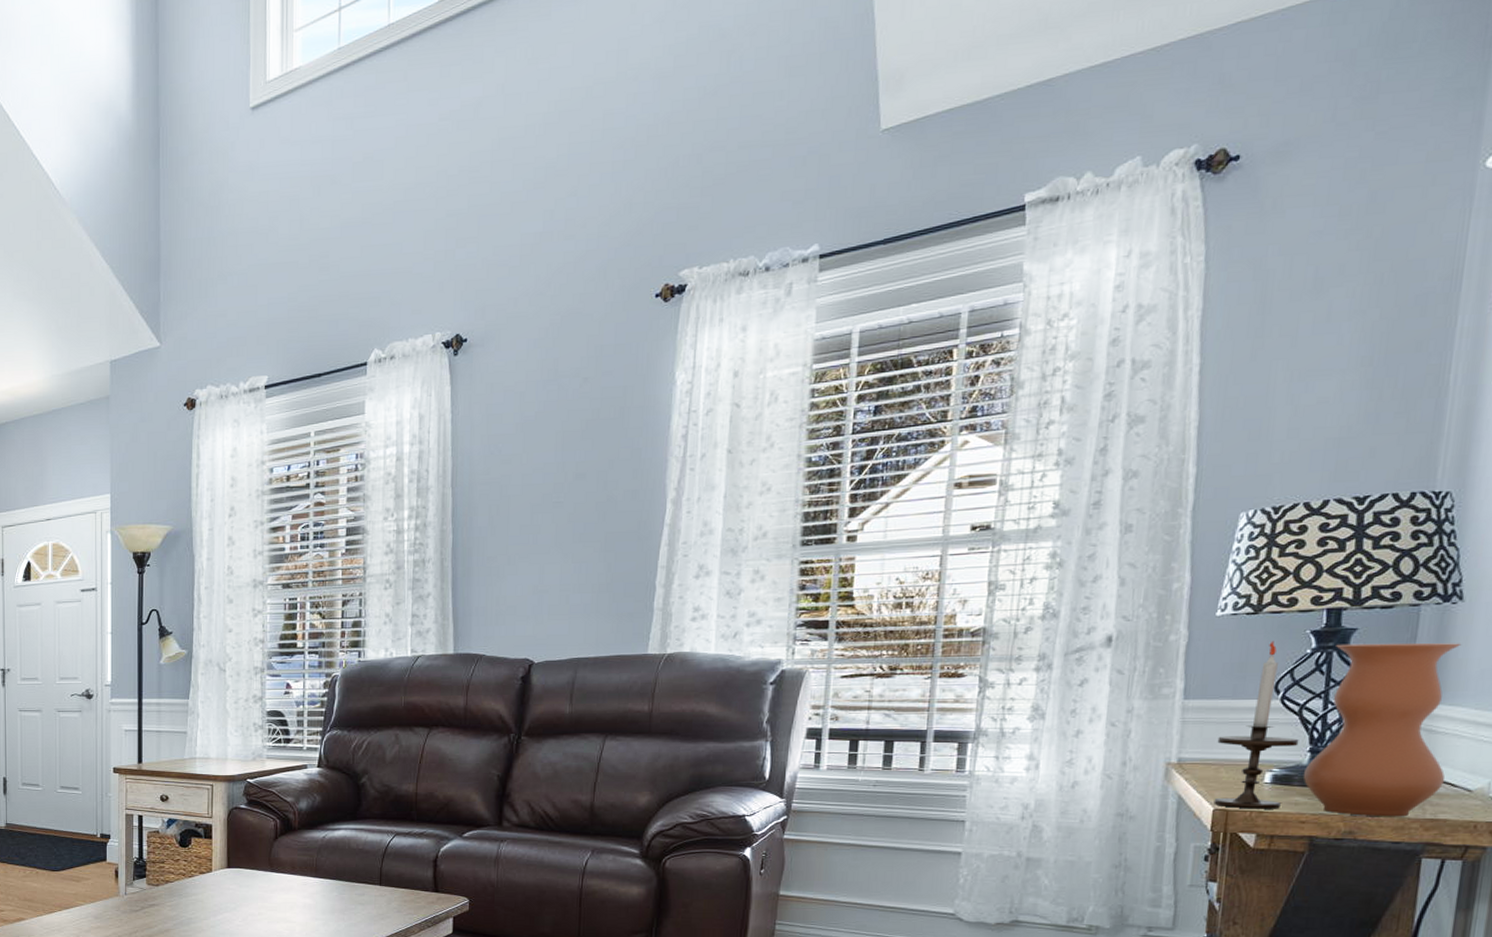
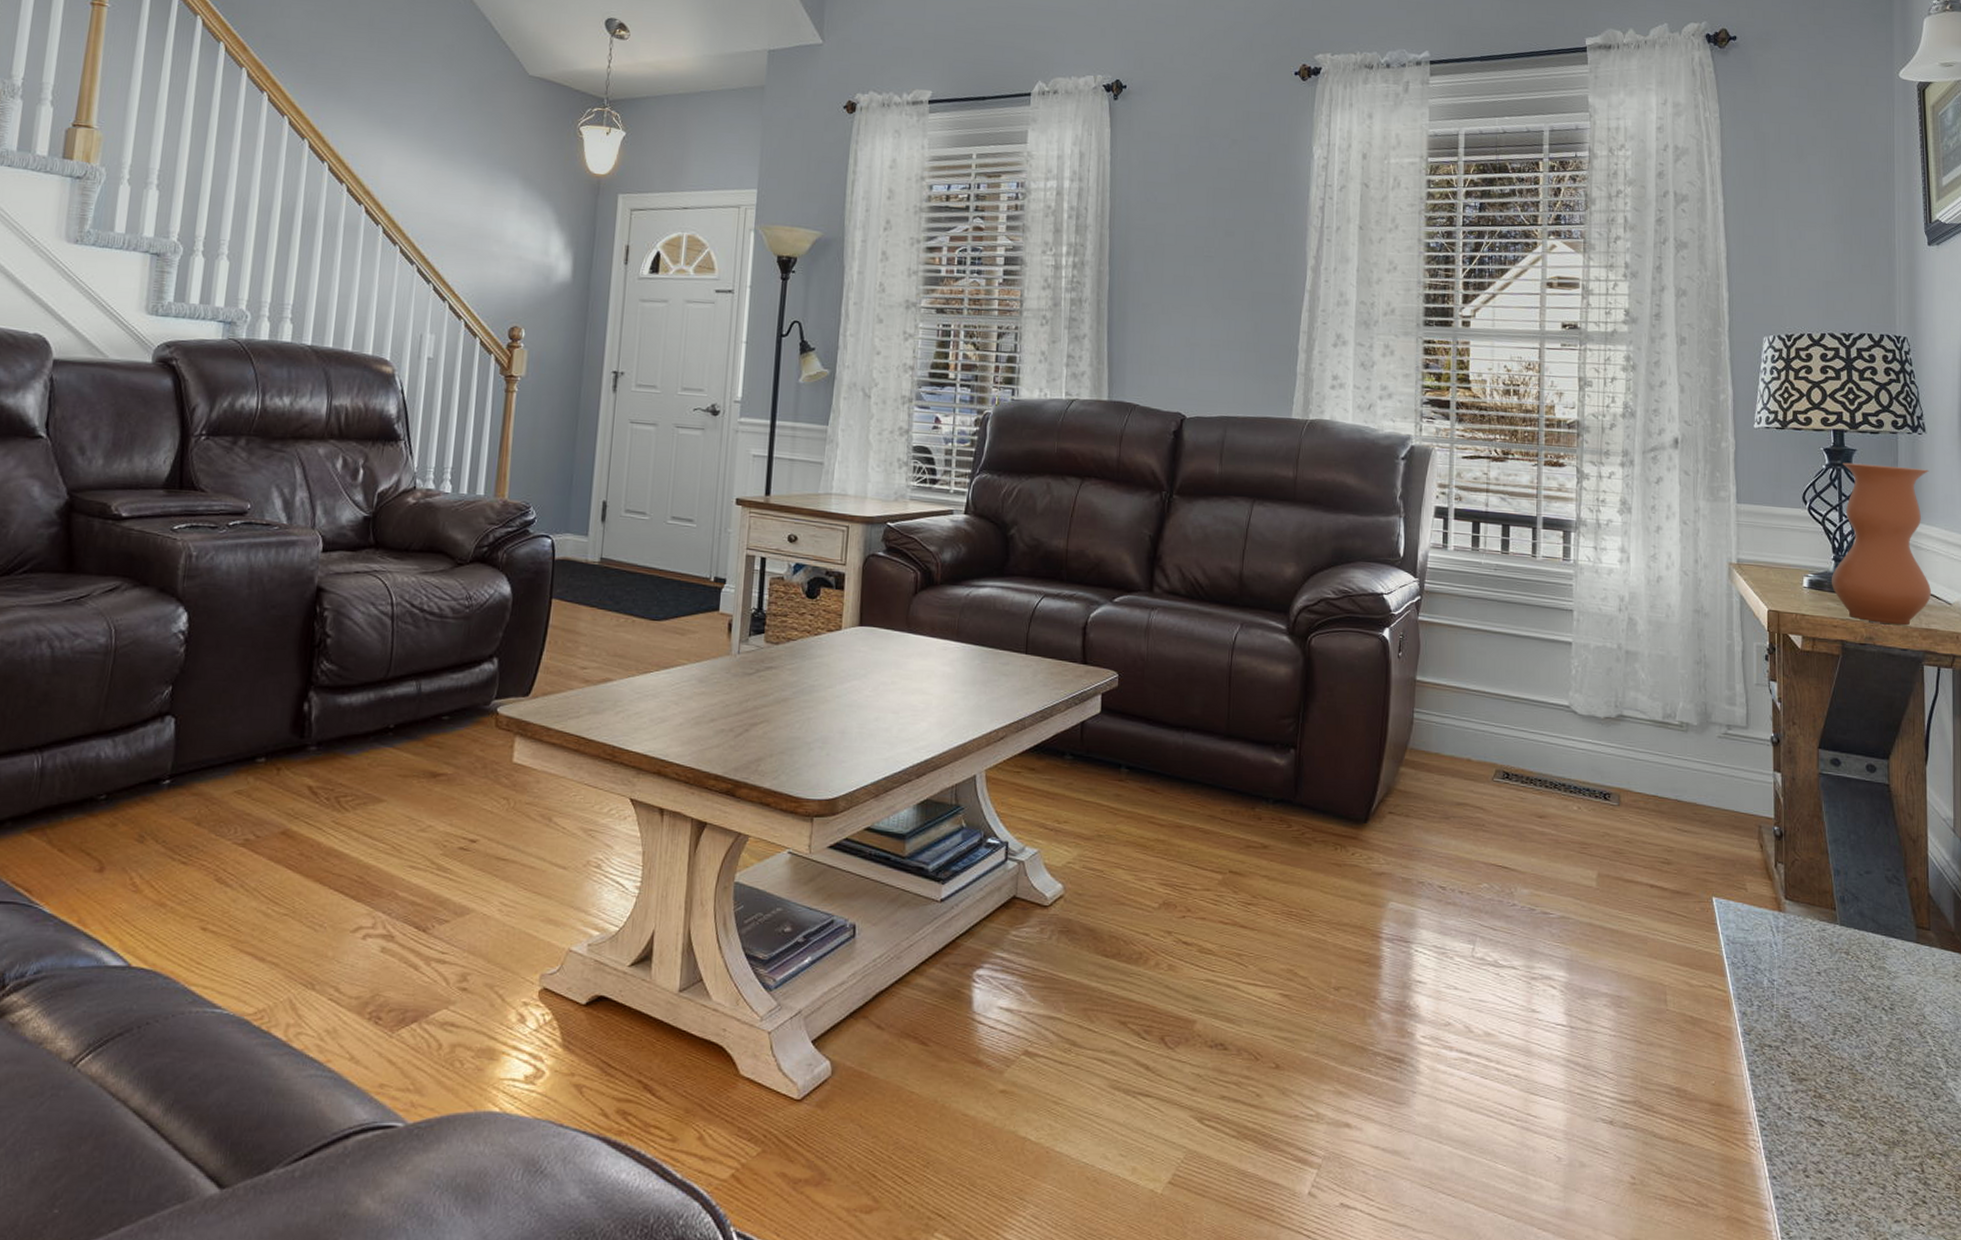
candlestick: present [1213,641,1299,809] -> none [1765,455,1825,613]

